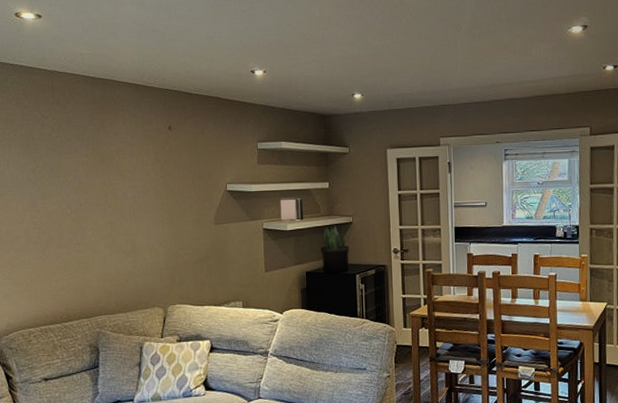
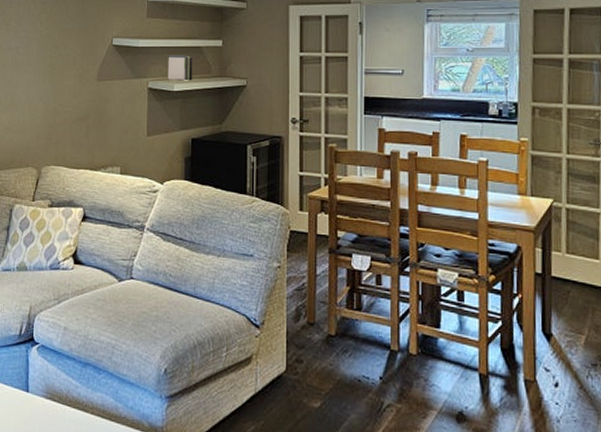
planter: present [321,226,350,273] -> none [209,89,242,142]

